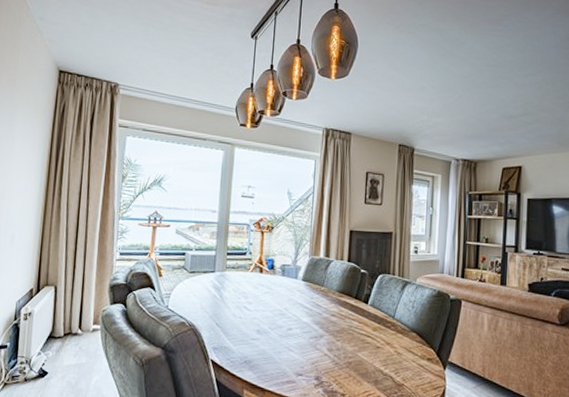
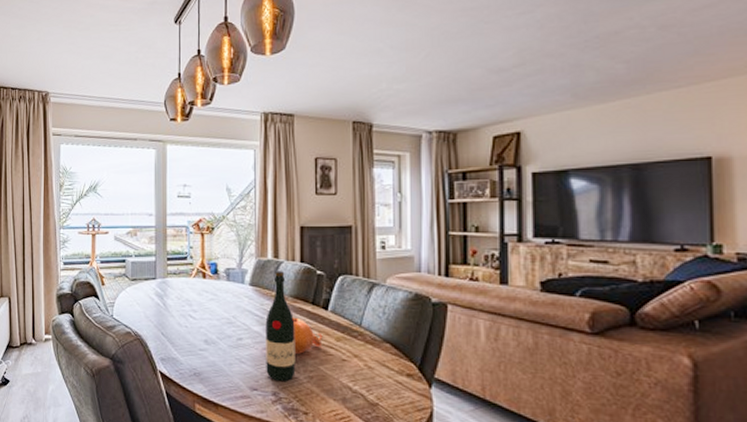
wine bottle: none [311,268,340,368] -> present [265,271,296,382]
vase: none [337,310,362,343] -> present [292,317,323,355]

